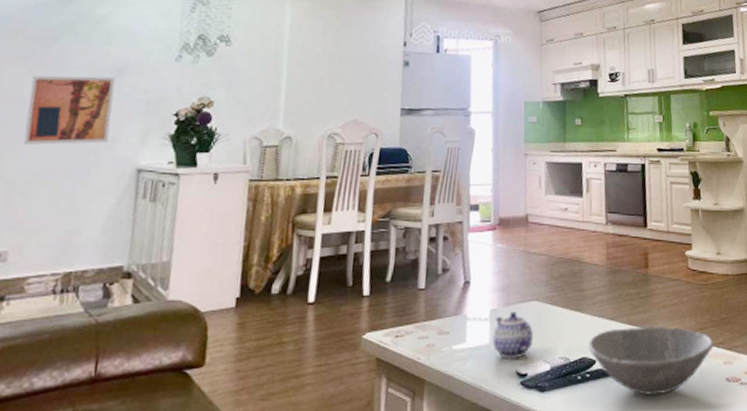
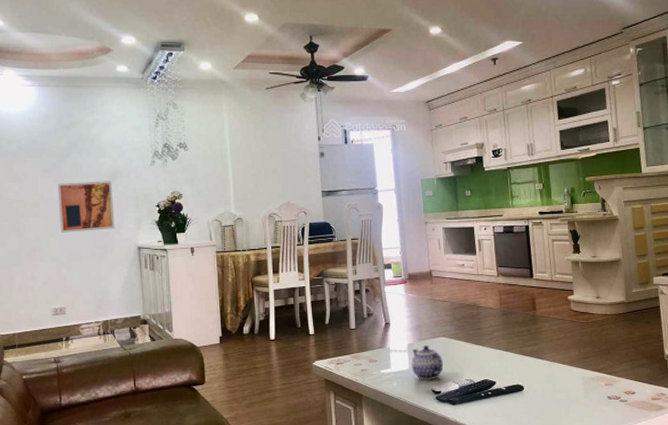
bowl: present [588,326,714,395] -> none [489,356,596,409]

